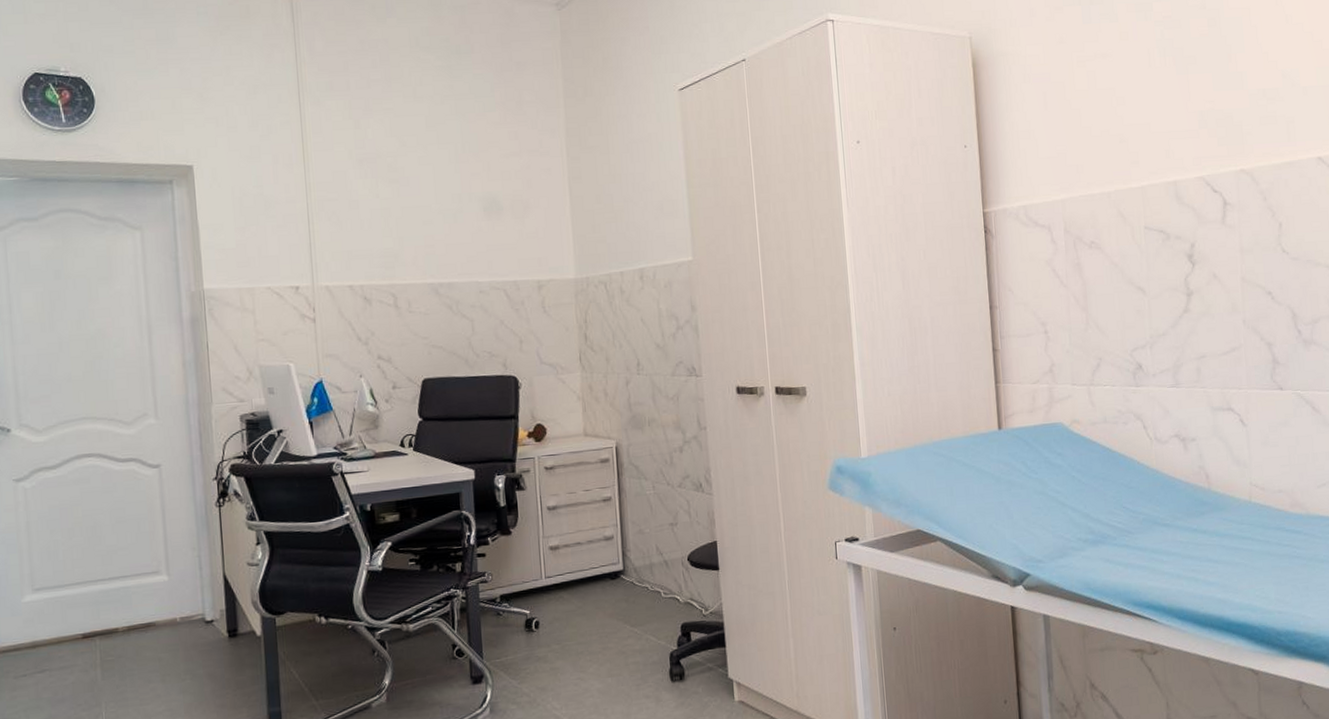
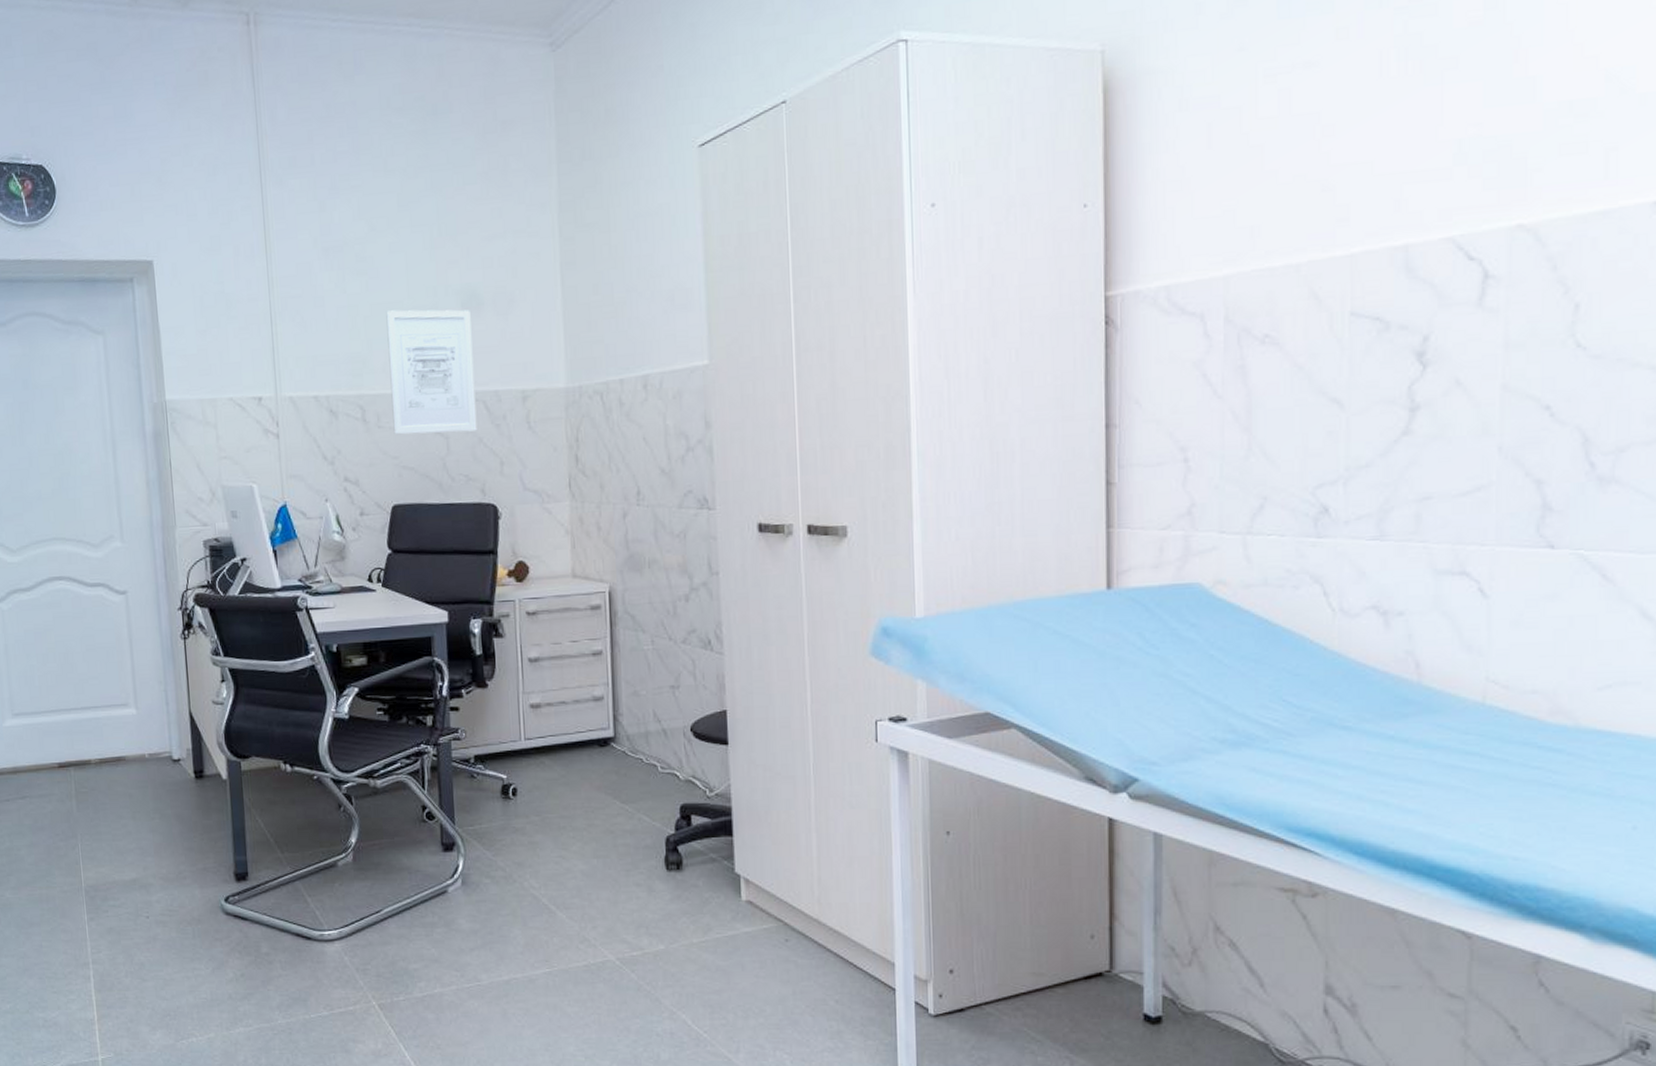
wall art: none [416,213,499,318] -> present [386,309,477,435]

